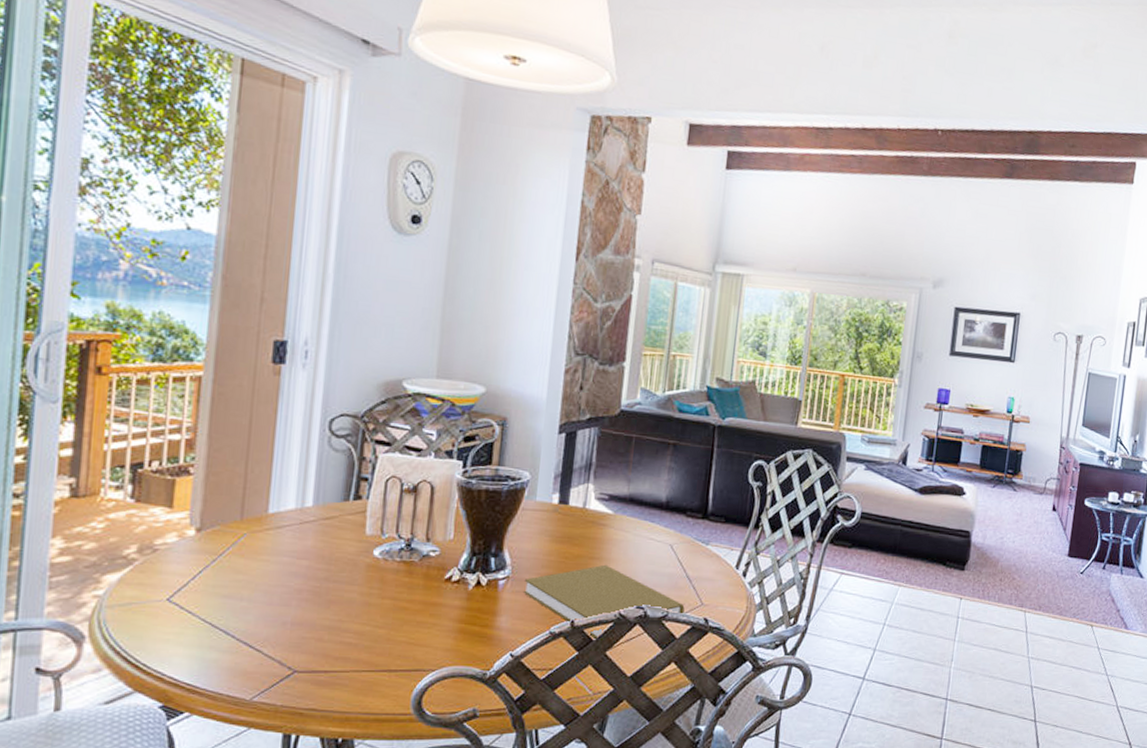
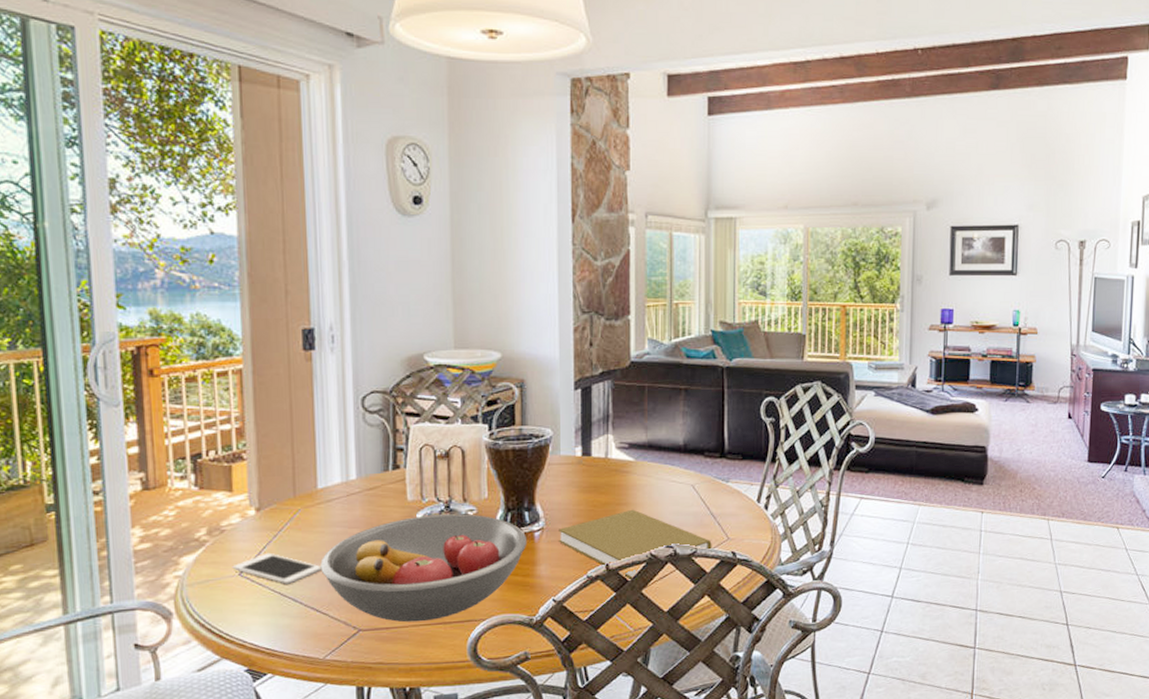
cell phone: none [160,578,262,615] -> present [232,552,322,584]
fruit bowl: none [260,552,491,668] -> present [320,514,528,623]

